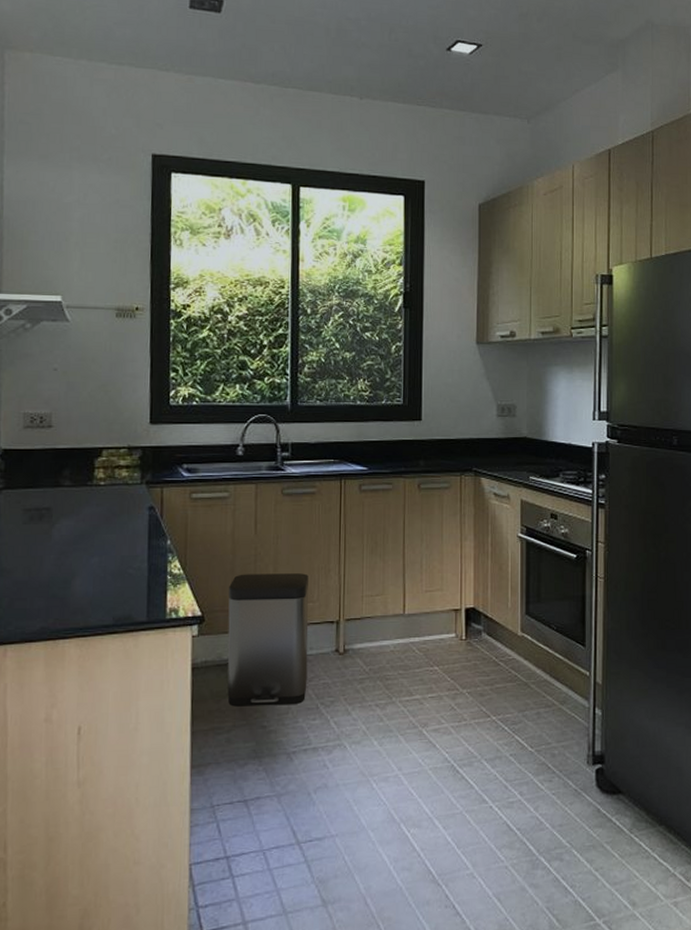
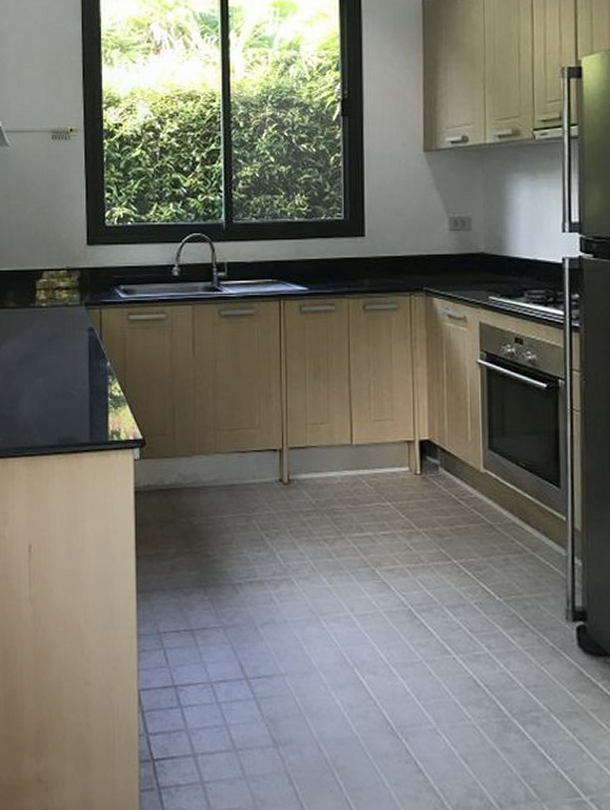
pedal bin: present [227,573,309,707] -> none [169,397,251,535]

